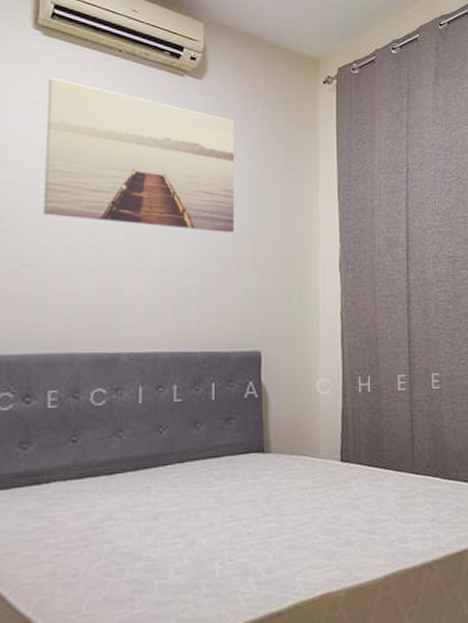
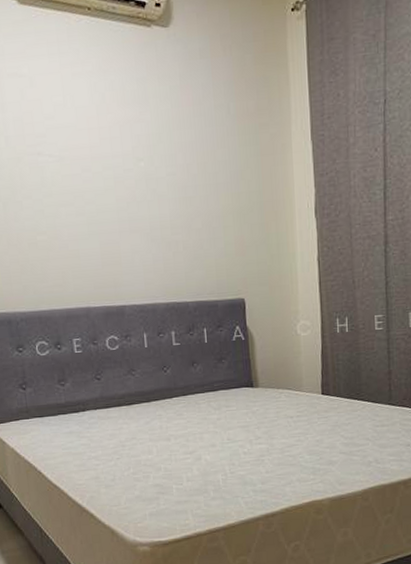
wall art: present [43,78,235,233] -> none [31,48,212,188]

